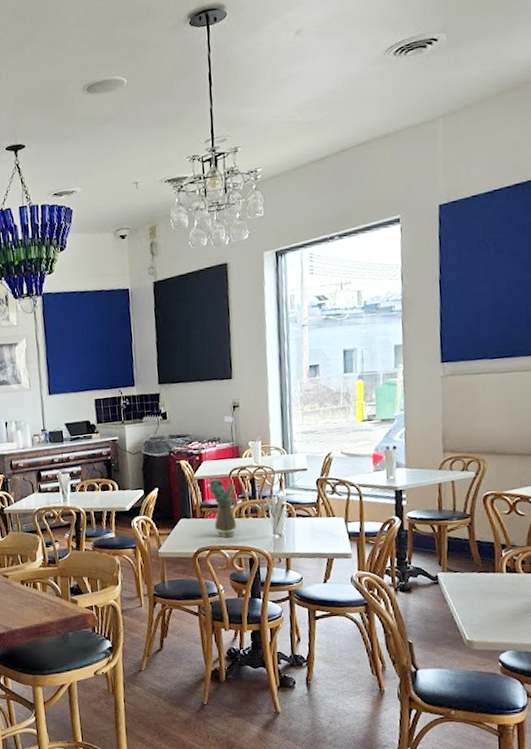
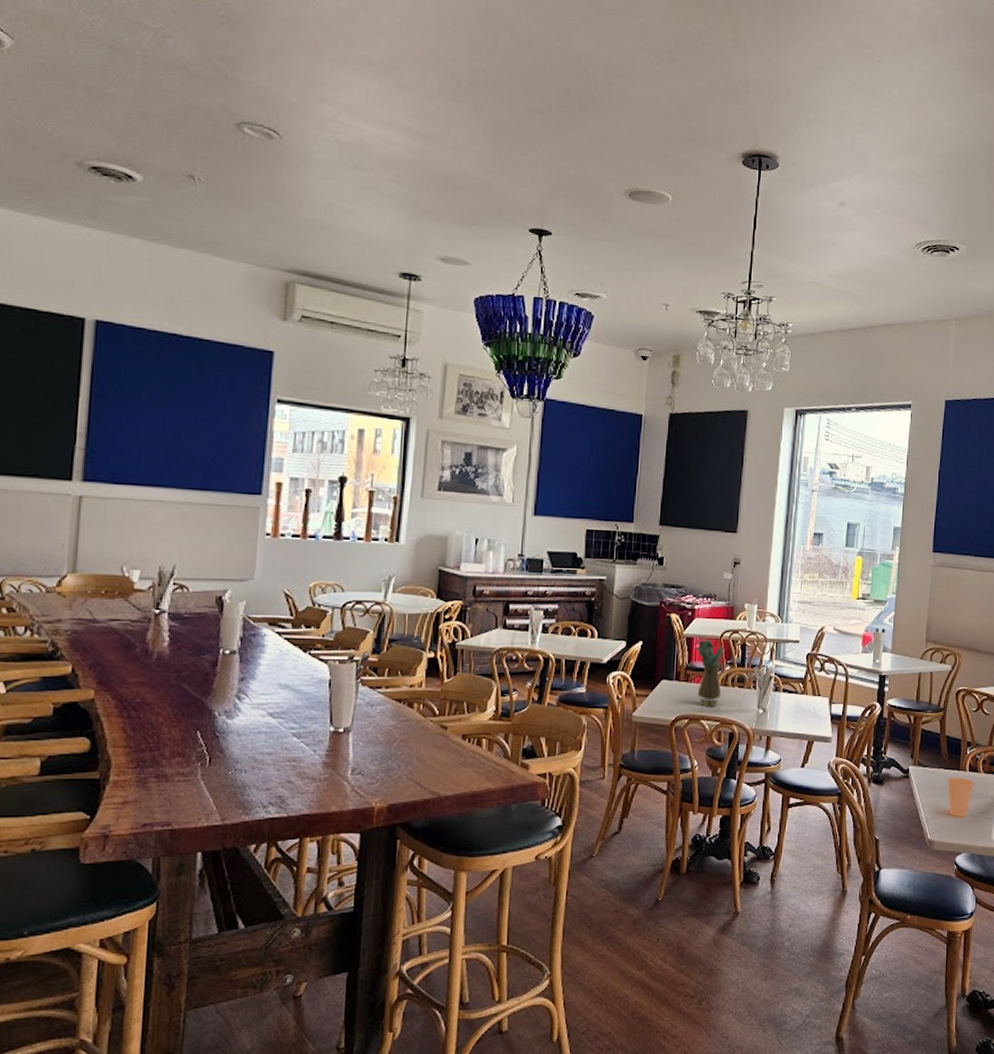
cup: none [482,579,515,617] -> present [947,777,975,817]

